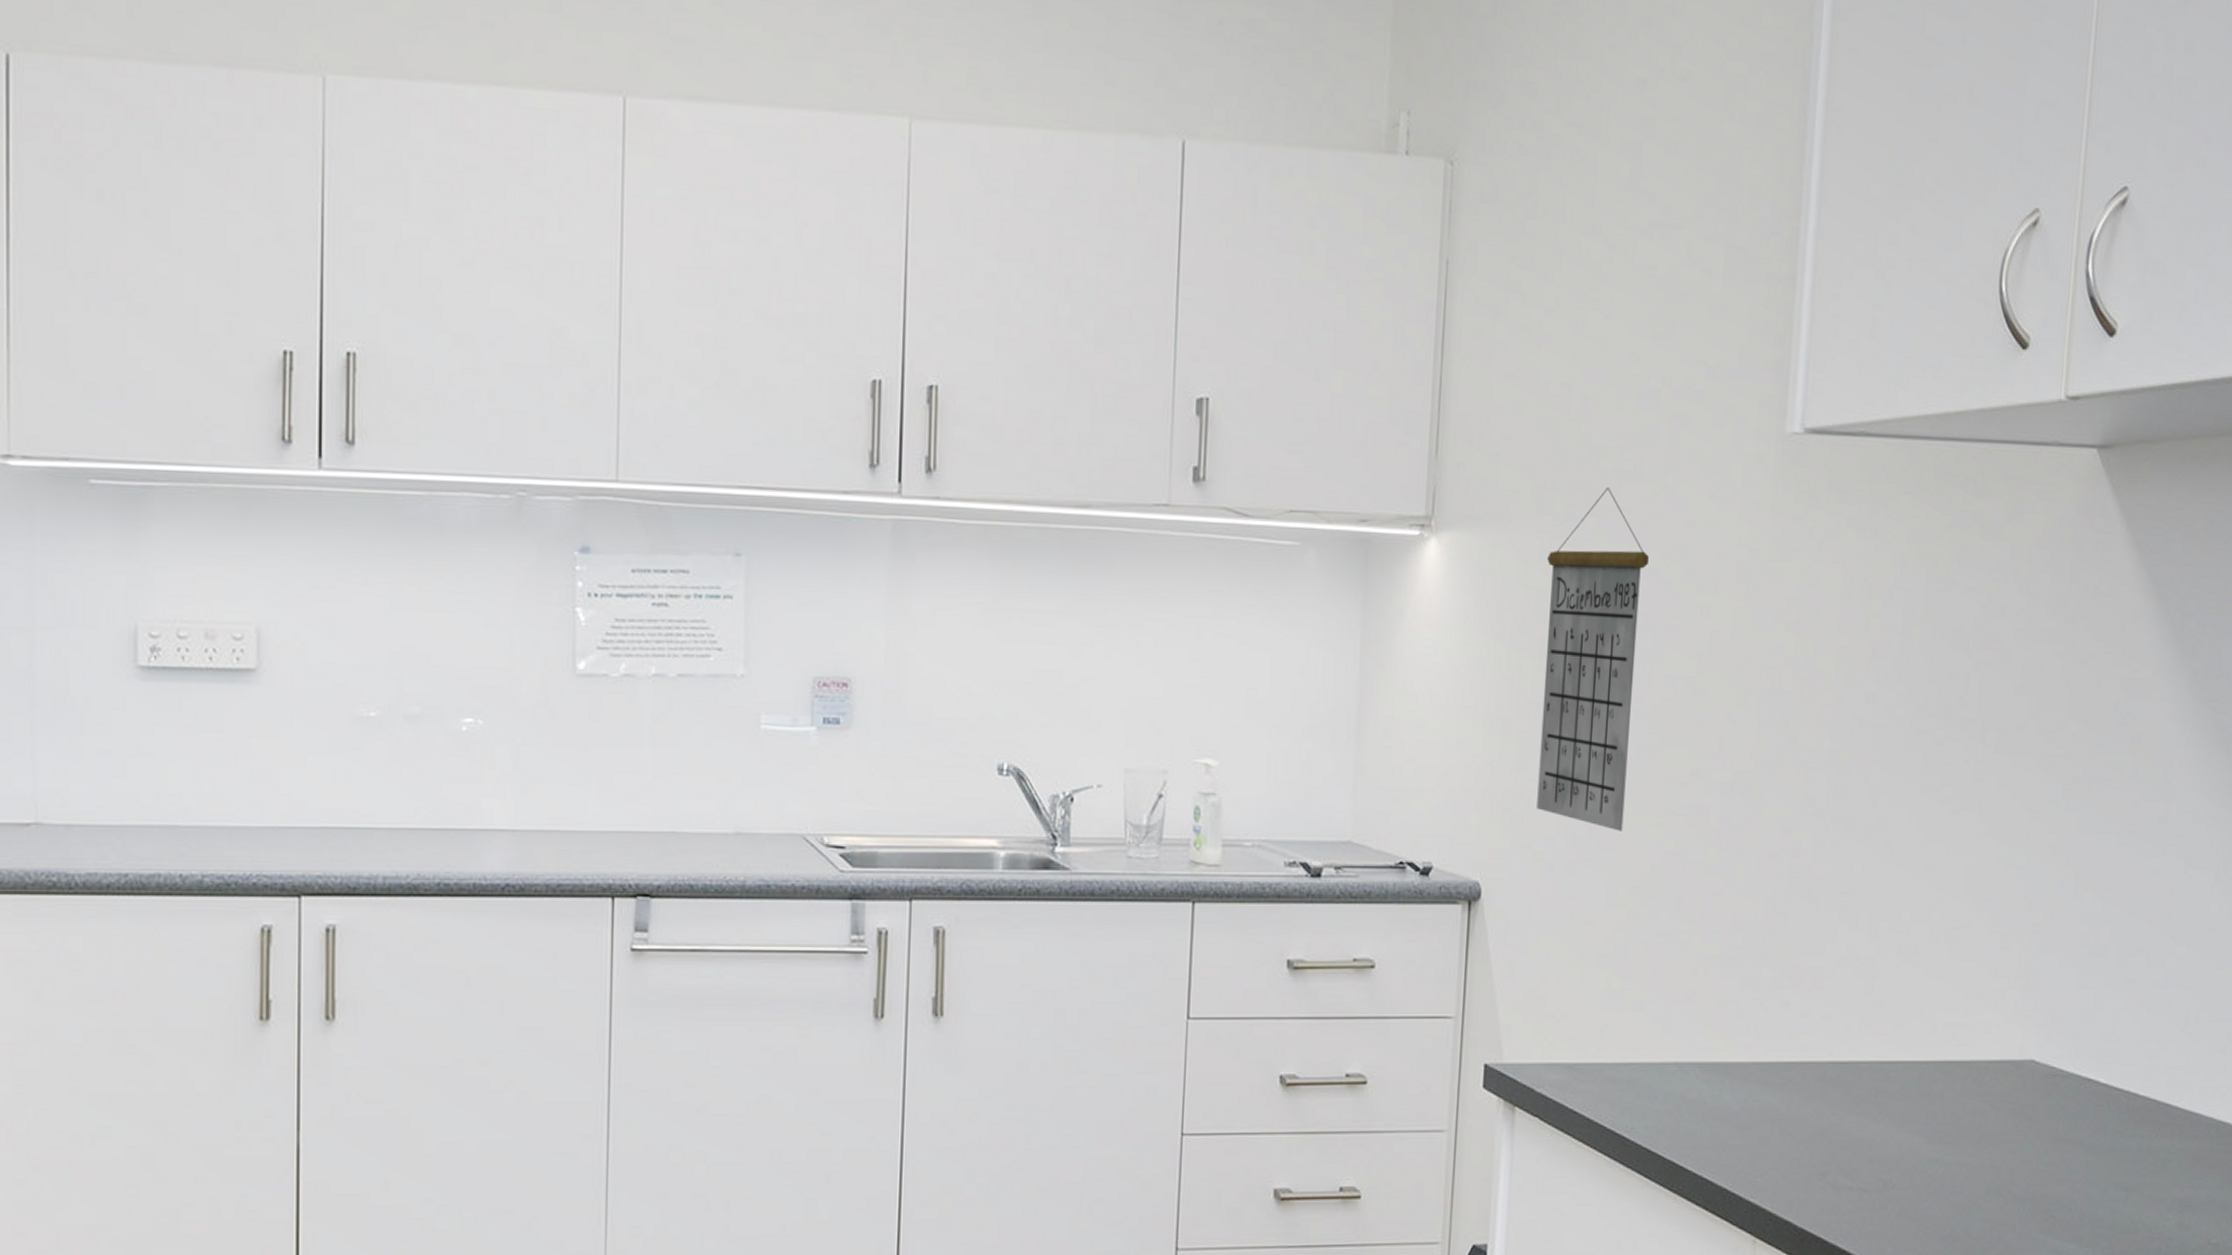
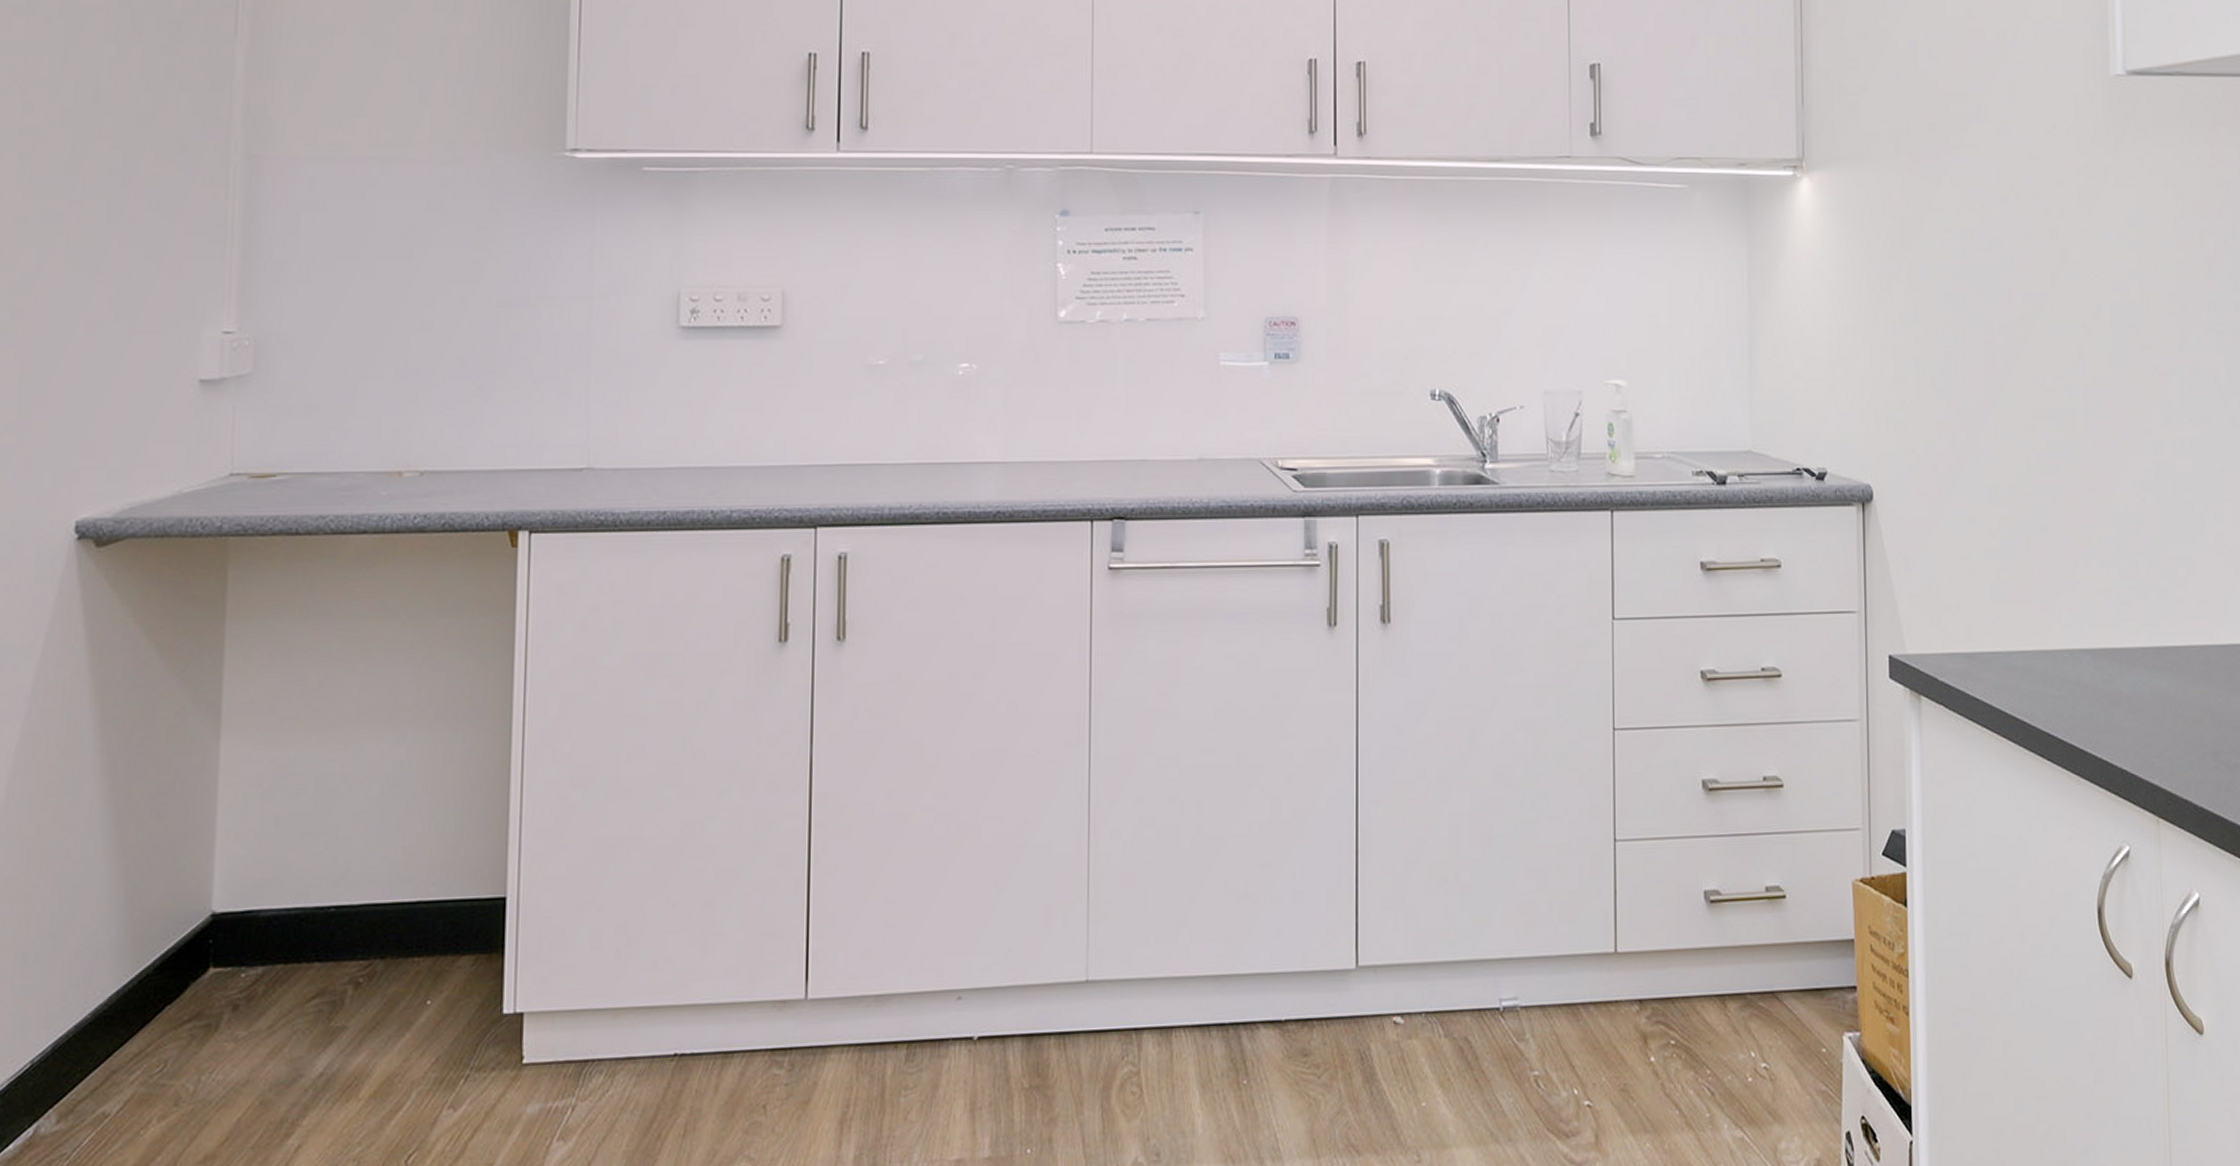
calendar: present [1536,486,1650,831] -> none [1908,127,2000,435]

